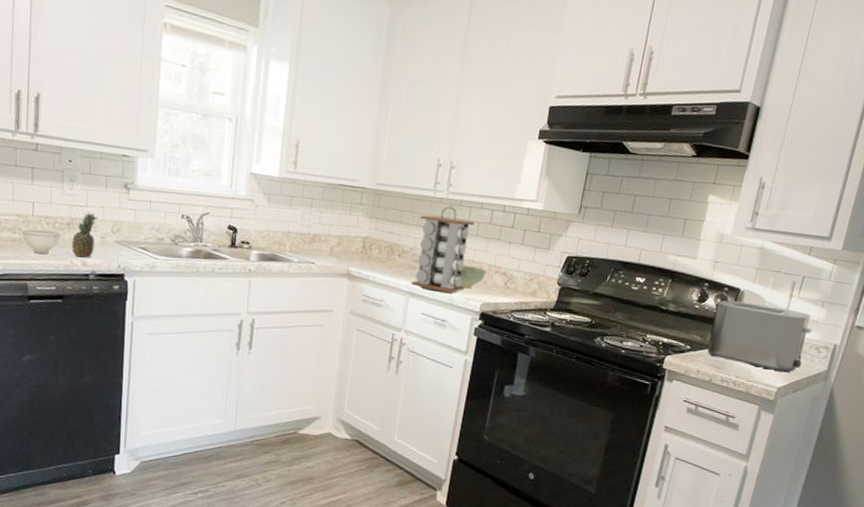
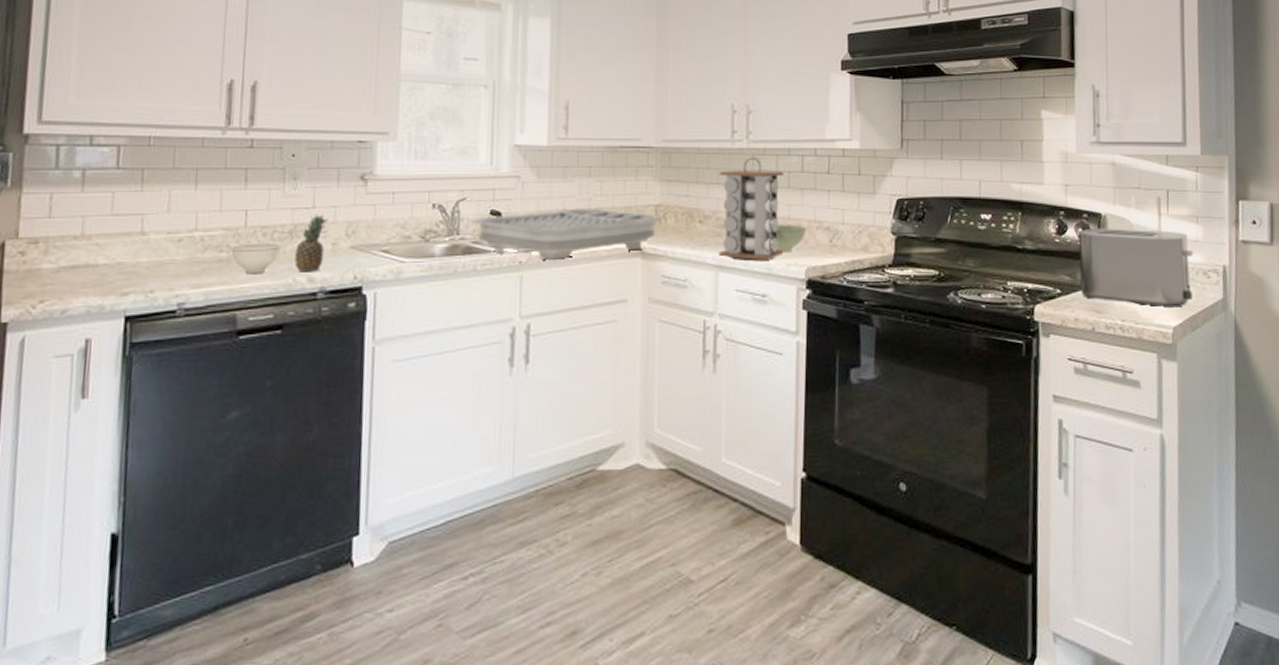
dish rack: none [213,230,369,273] -> present [472,208,662,261]

